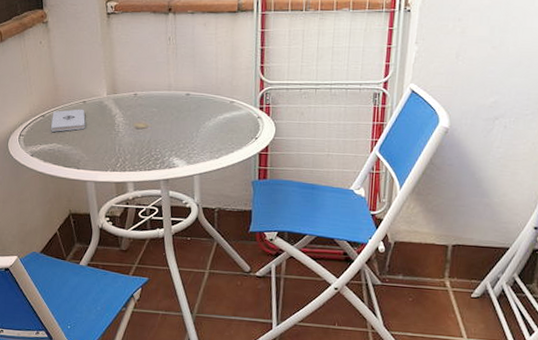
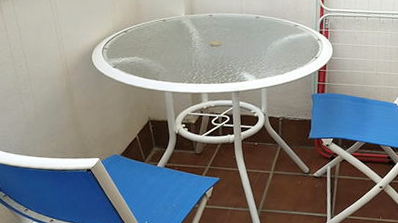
notepad: present [51,109,86,132] -> none [133,26,165,47]

